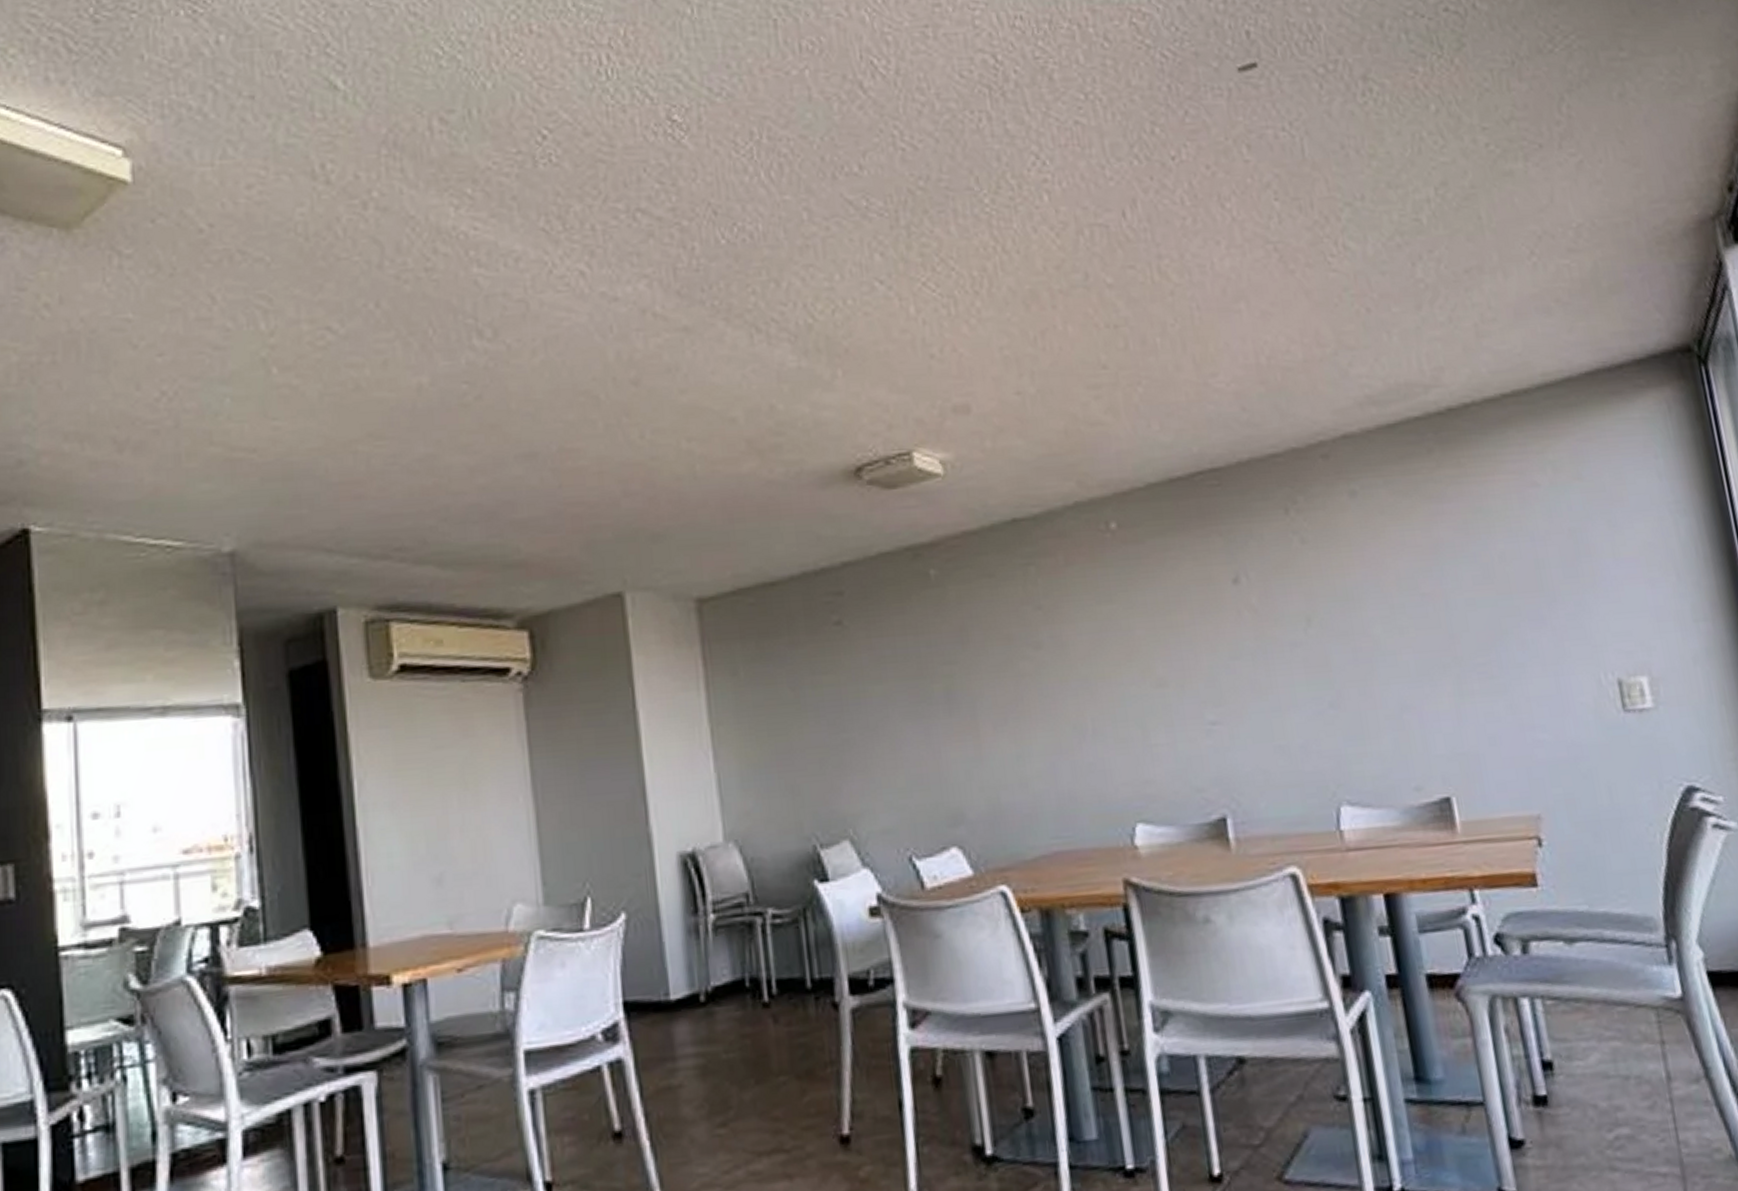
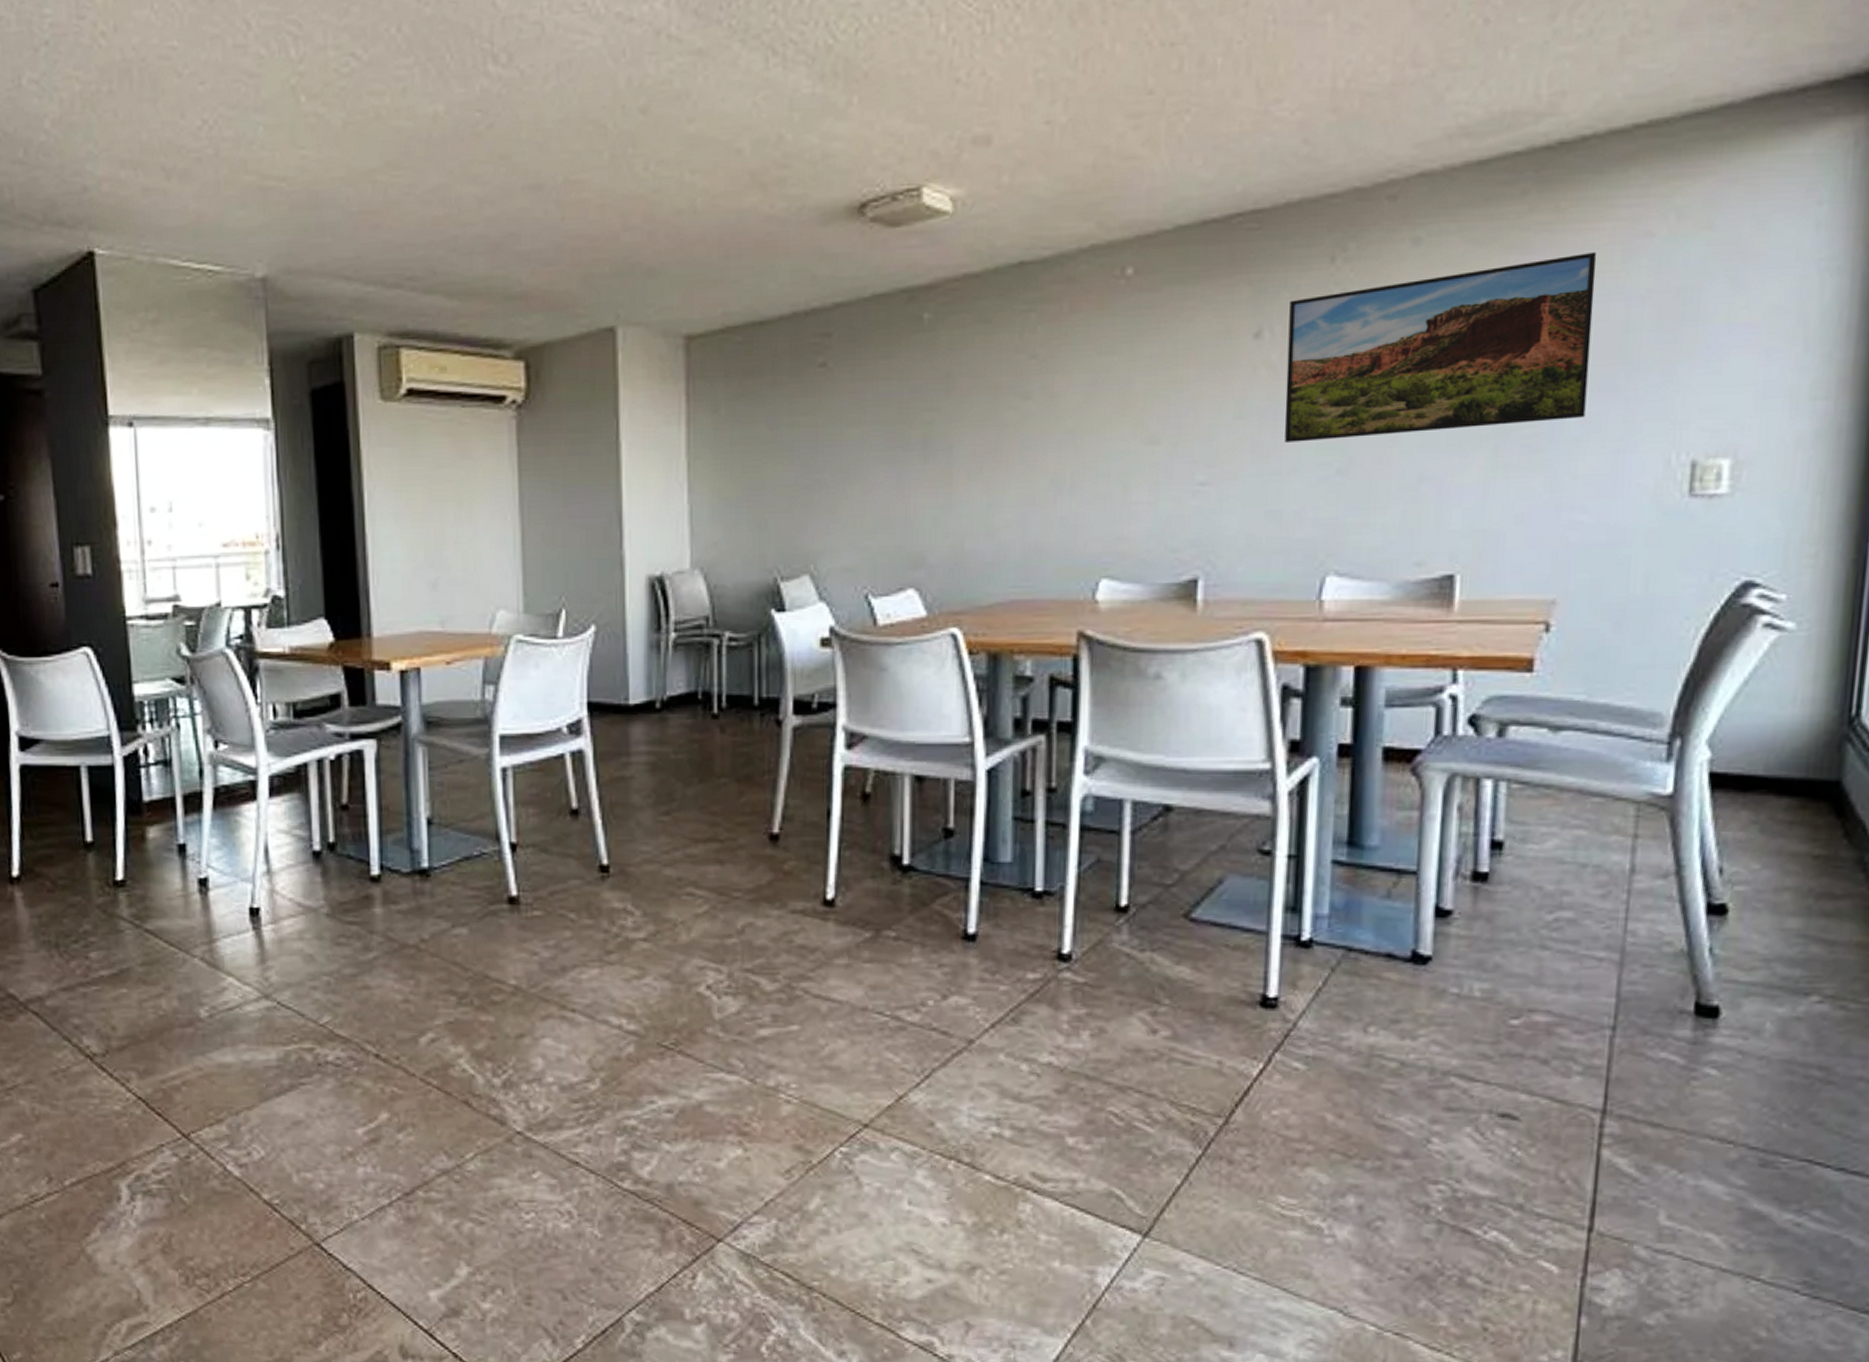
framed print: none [1258,500,1524,680] -> present [1284,251,1597,442]

